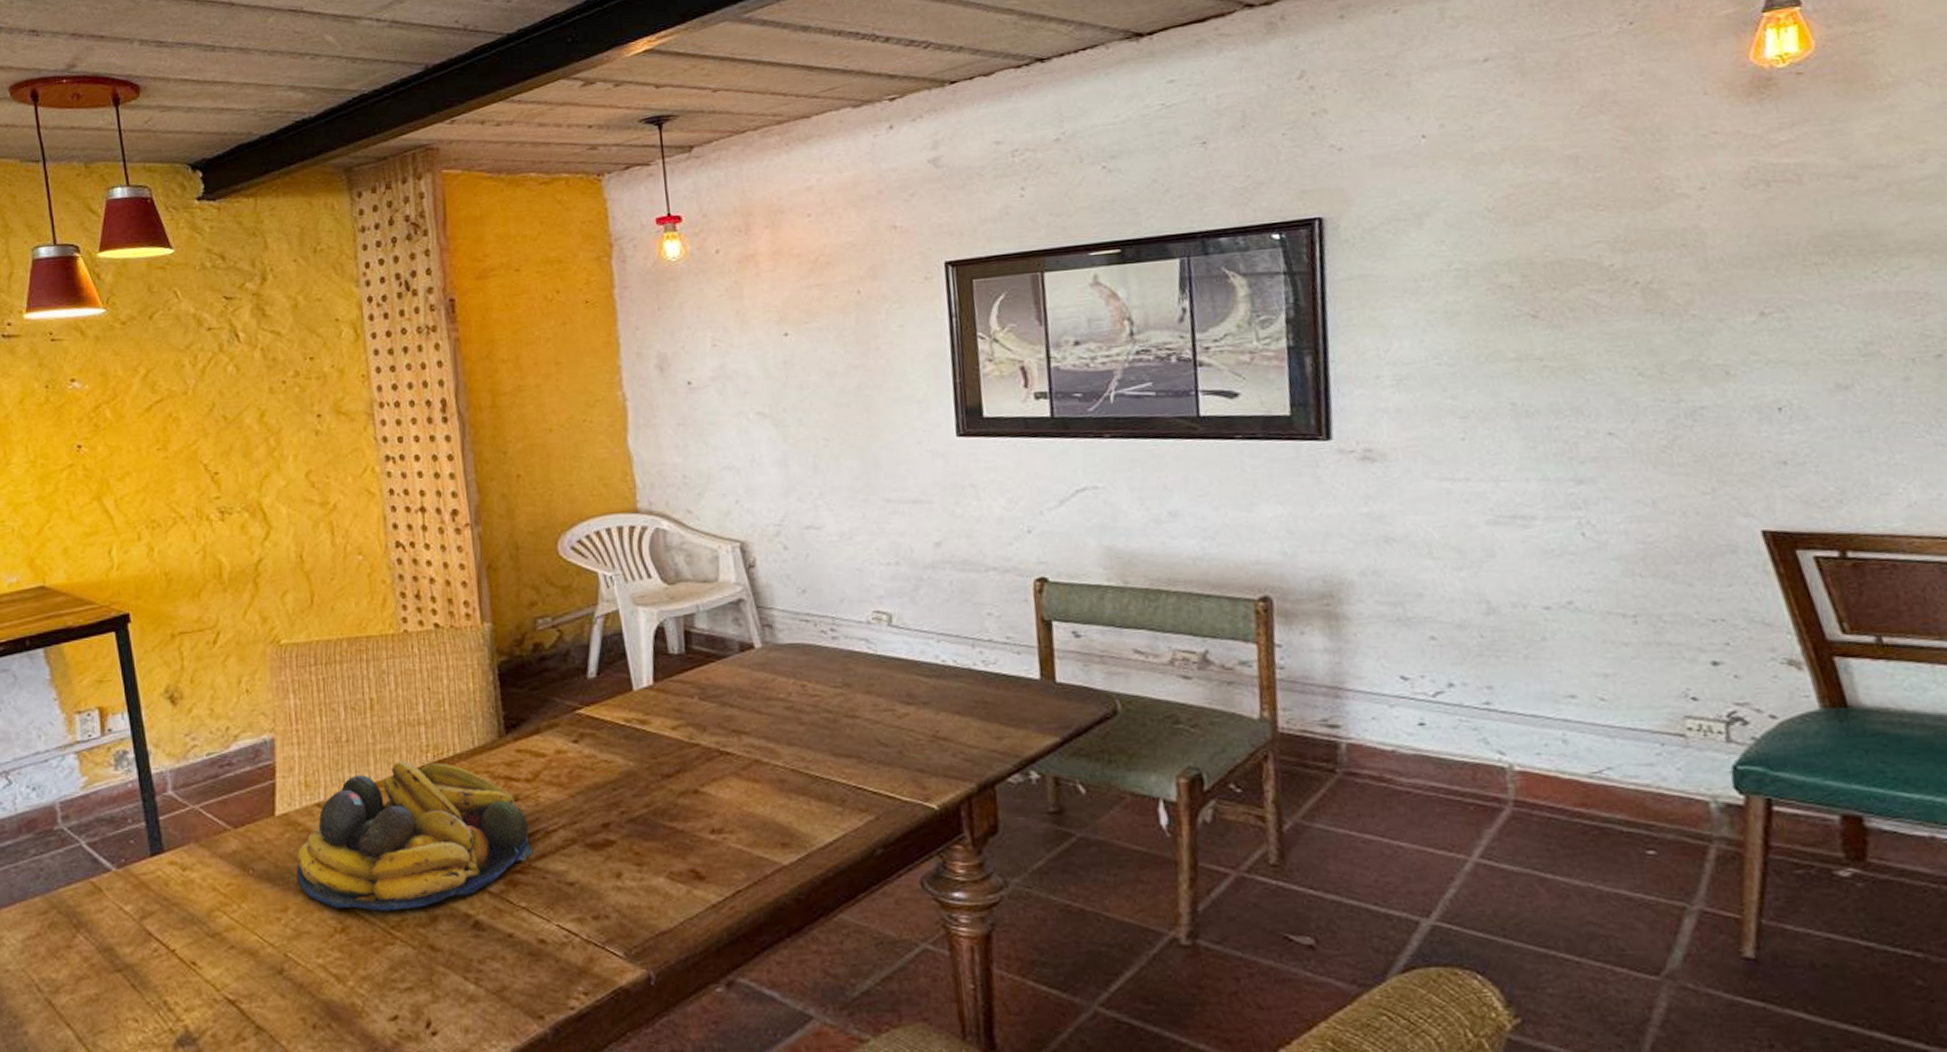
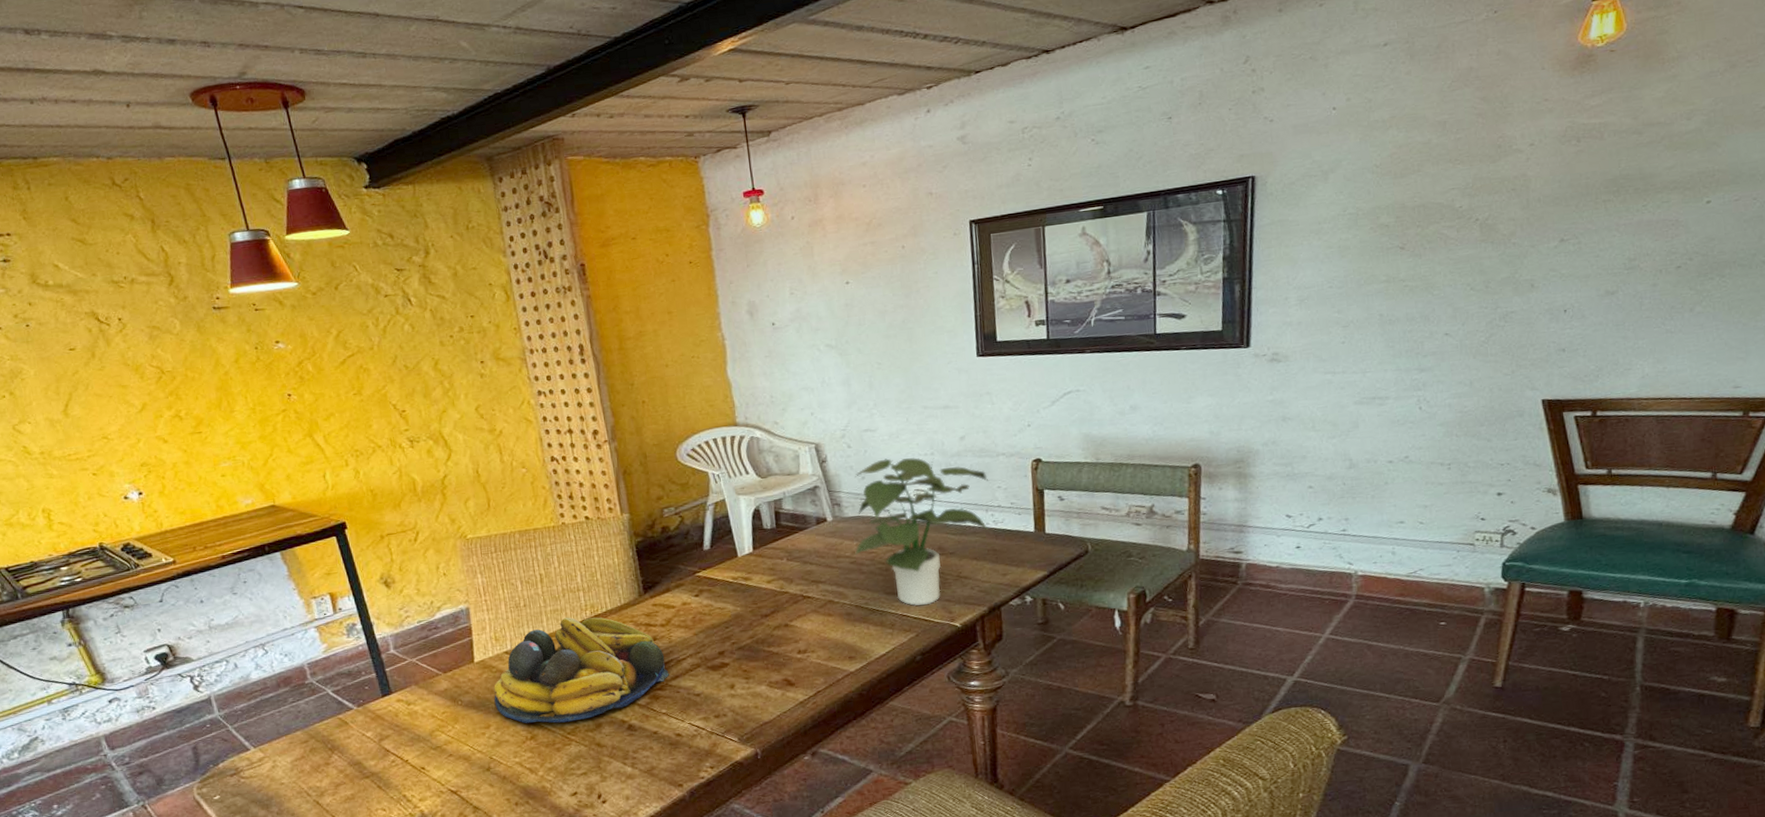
potted plant: none [790,567,976,776] -> present [854,458,989,606]

